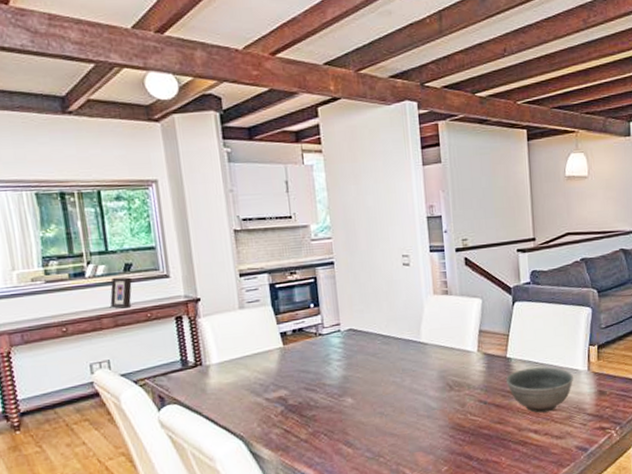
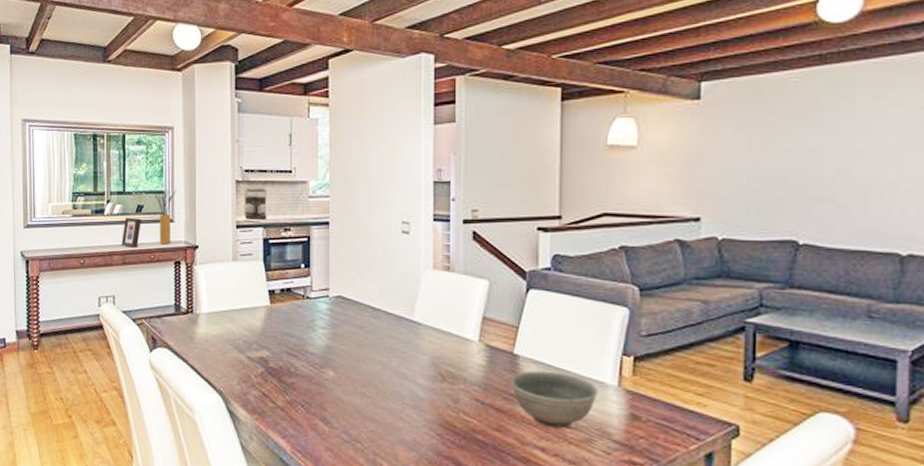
vase: none [143,243,169,301] -> present [155,189,176,244]
coffee maker: none [245,236,271,267] -> present [244,189,267,220]

